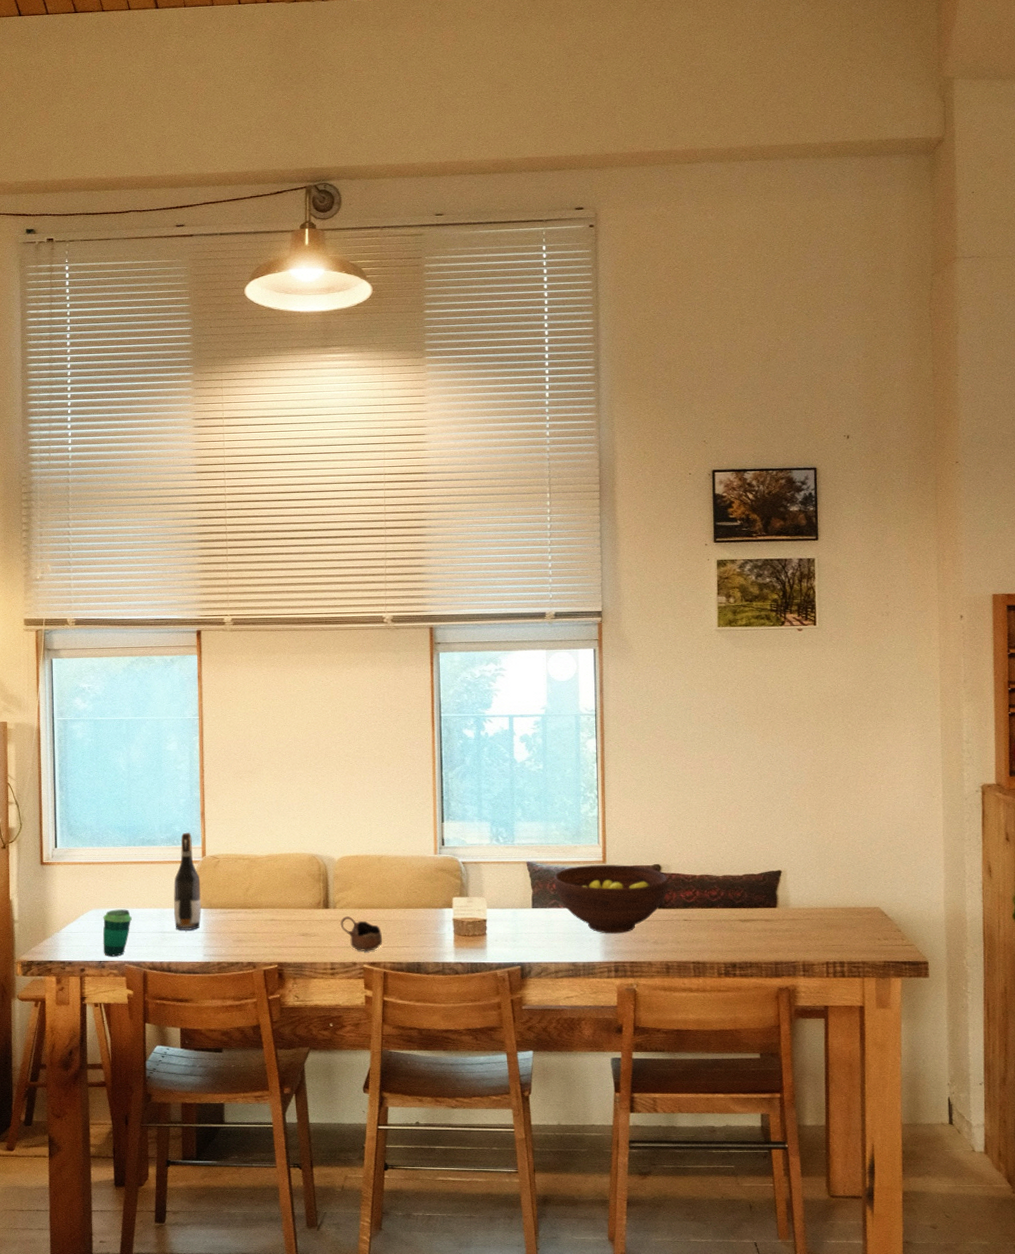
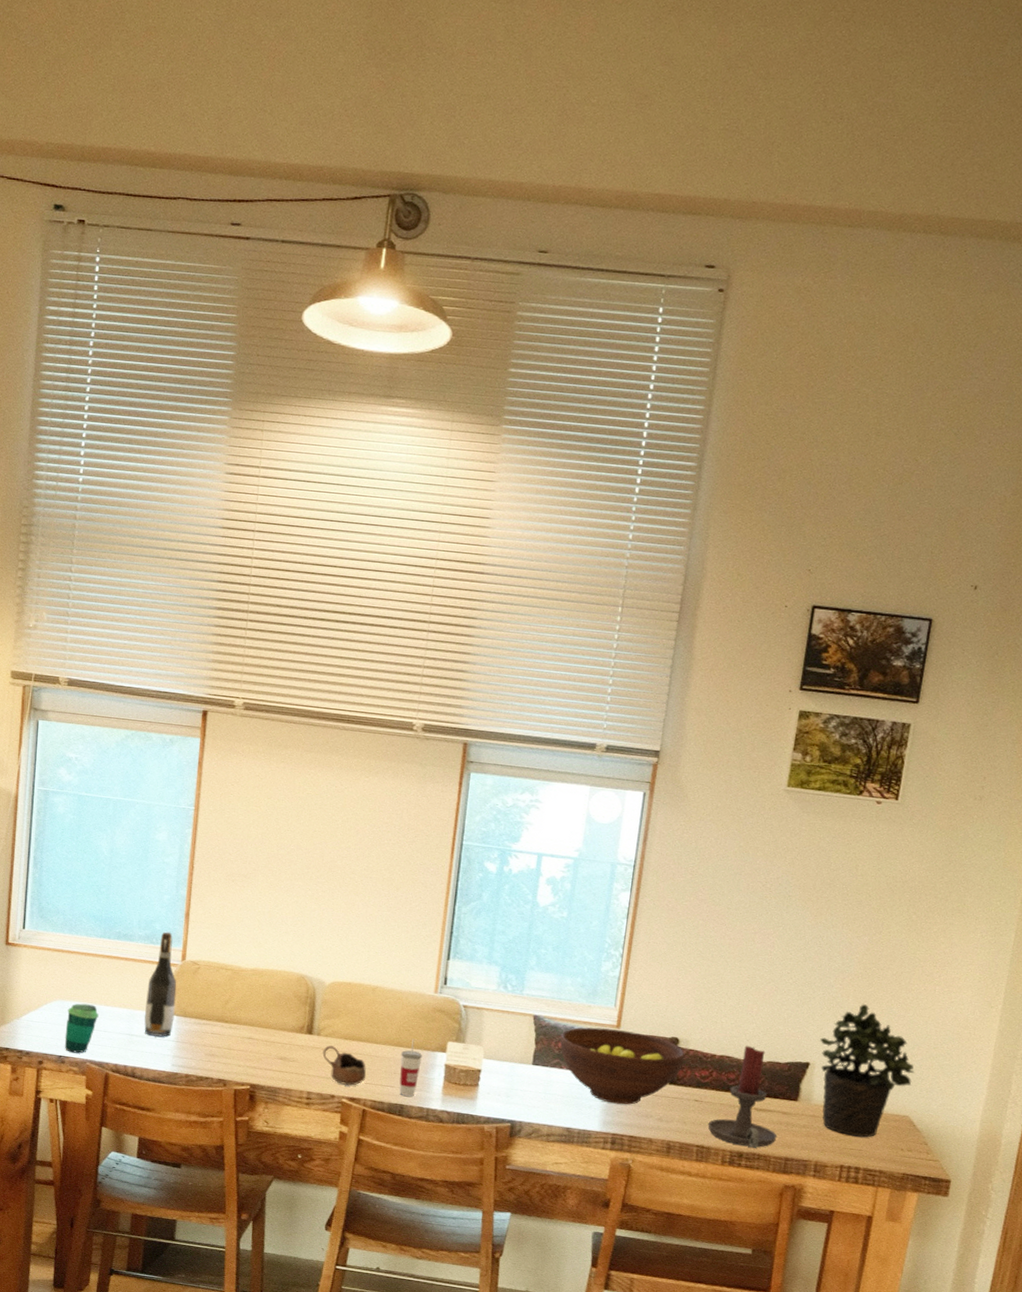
cup: none [412,899,431,954] -> present [399,1038,422,1097]
candle holder: none [699,863,764,957] -> present [708,1046,777,1148]
potted plant: none [787,810,877,933] -> present [820,1004,915,1138]

